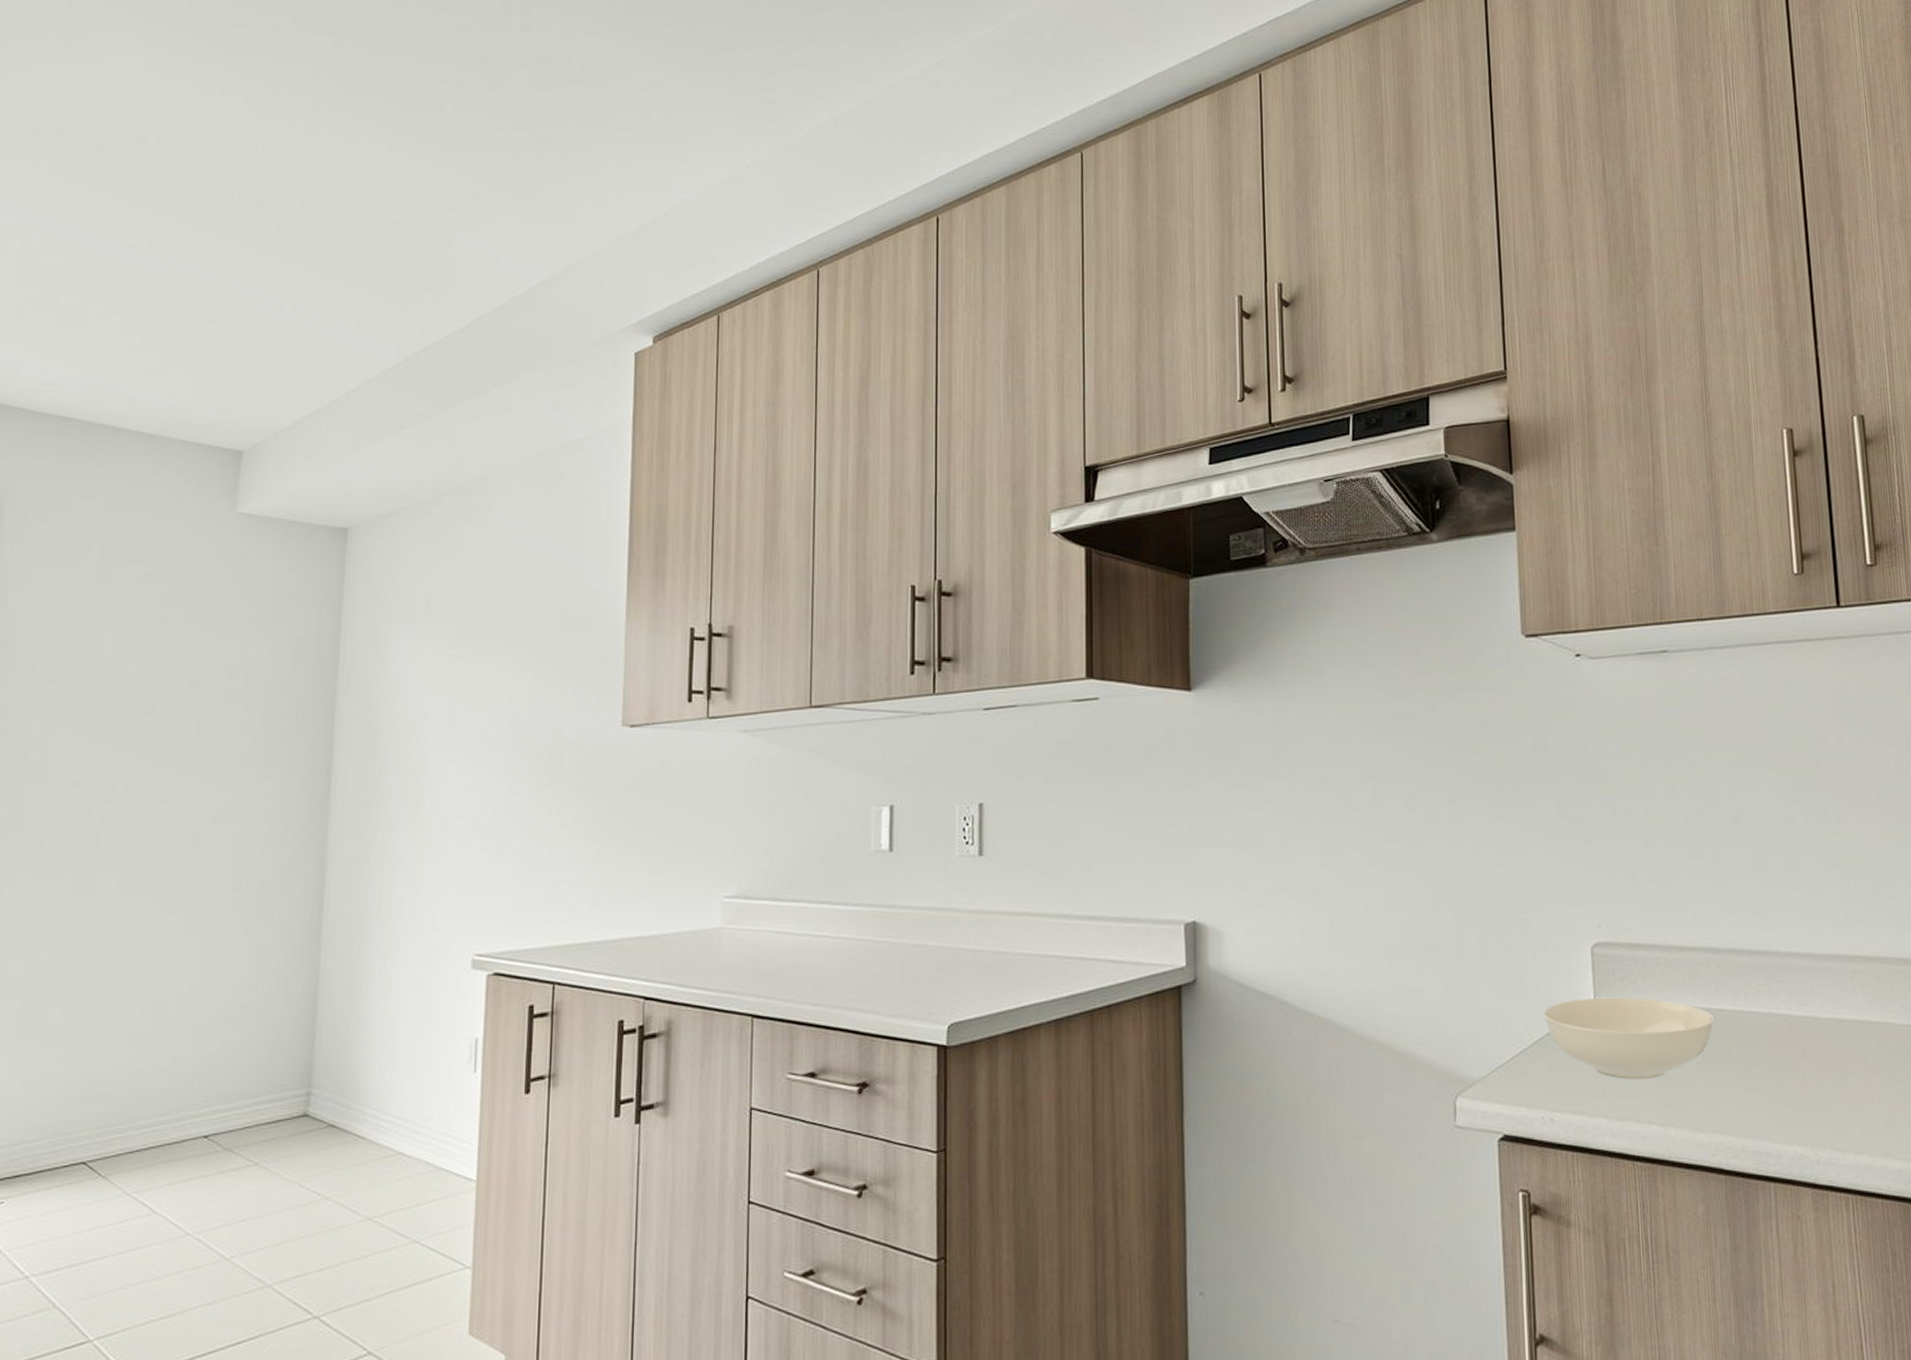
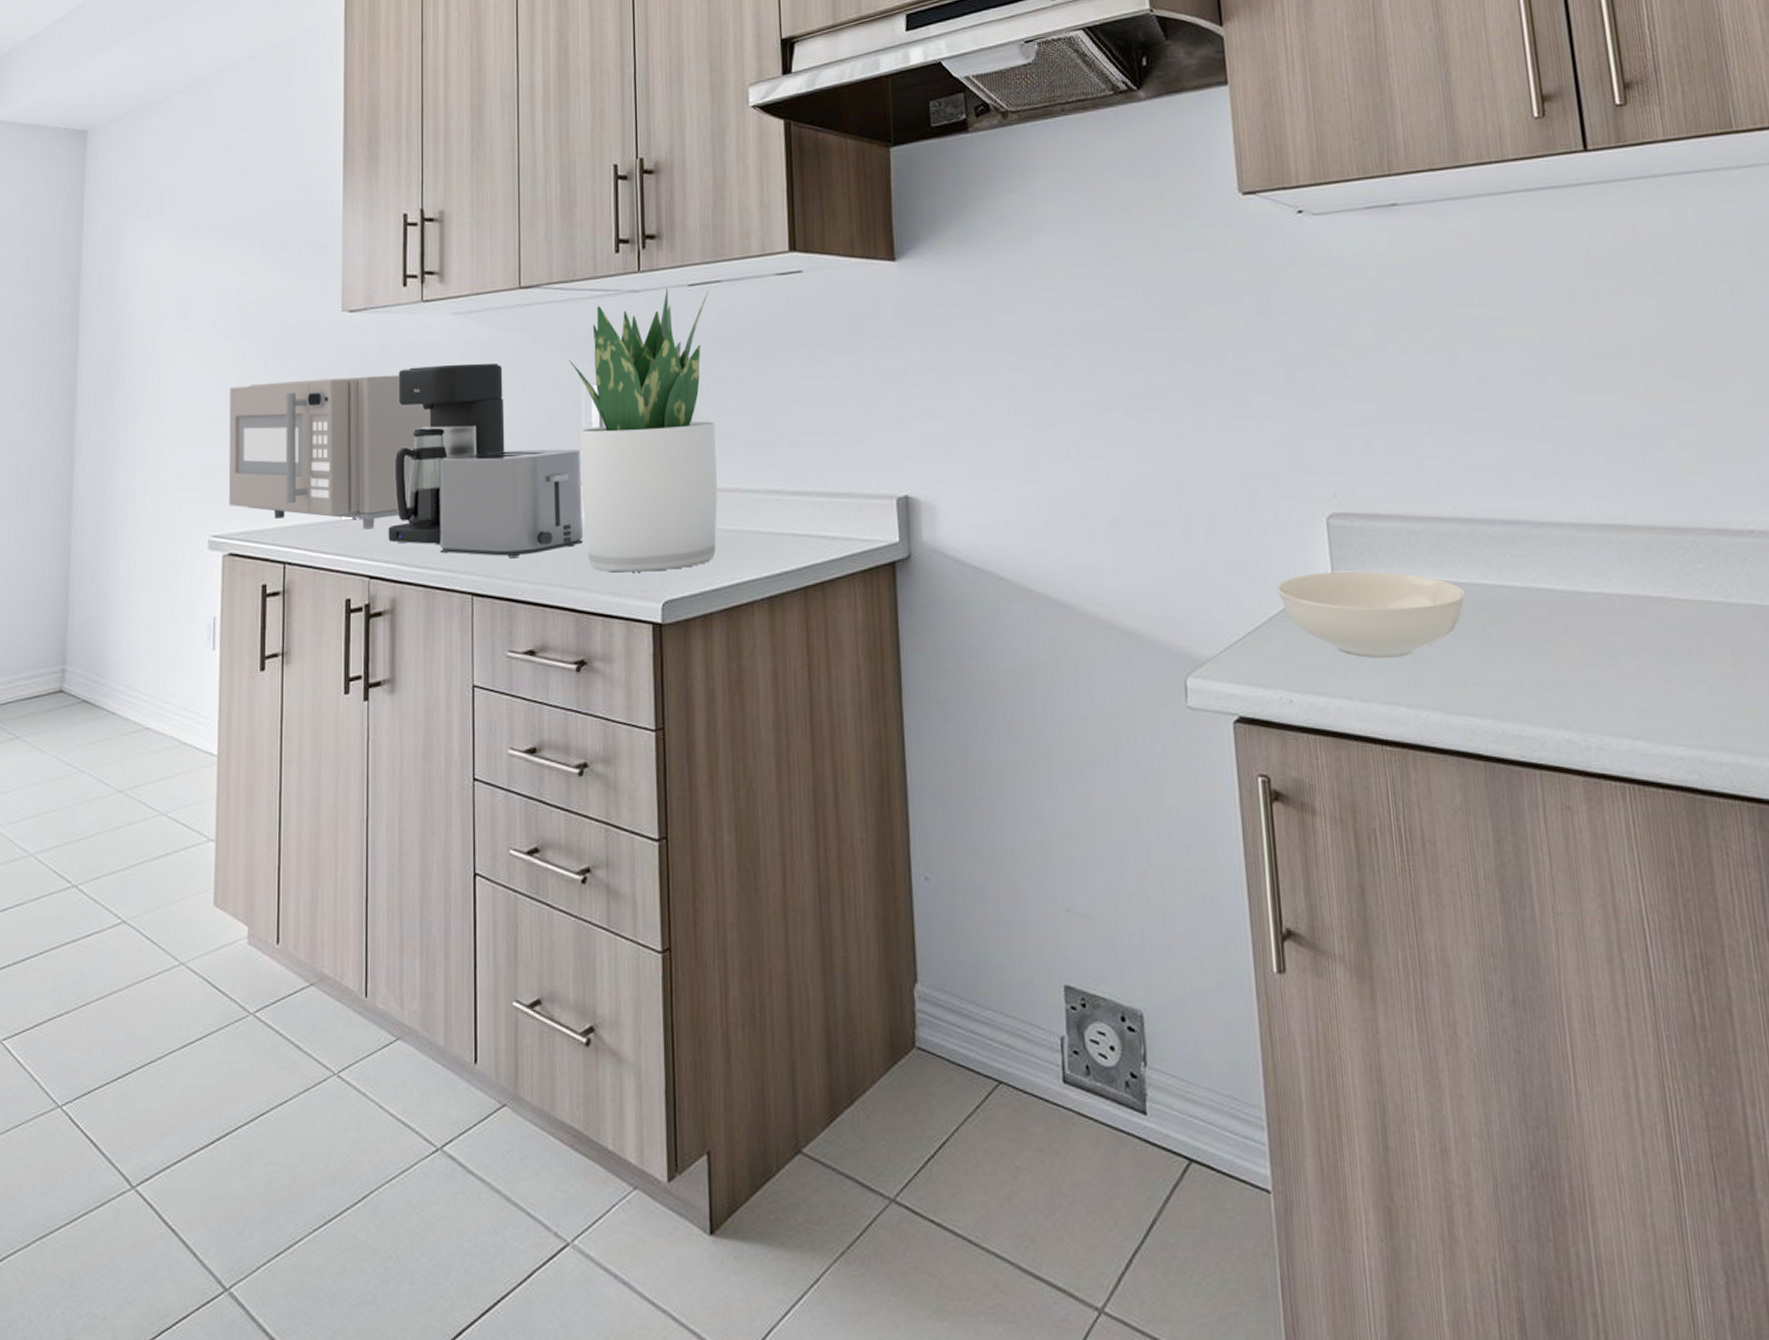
microwave: none [495,792,714,950] -> present [228,374,431,530]
coffee maker: none [665,782,791,966] -> present [388,363,505,545]
toaster: none [719,870,869,979] -> present [439,449,583,557]
planter: none [859,711,1008,995] -> present [569,288,718,573]

